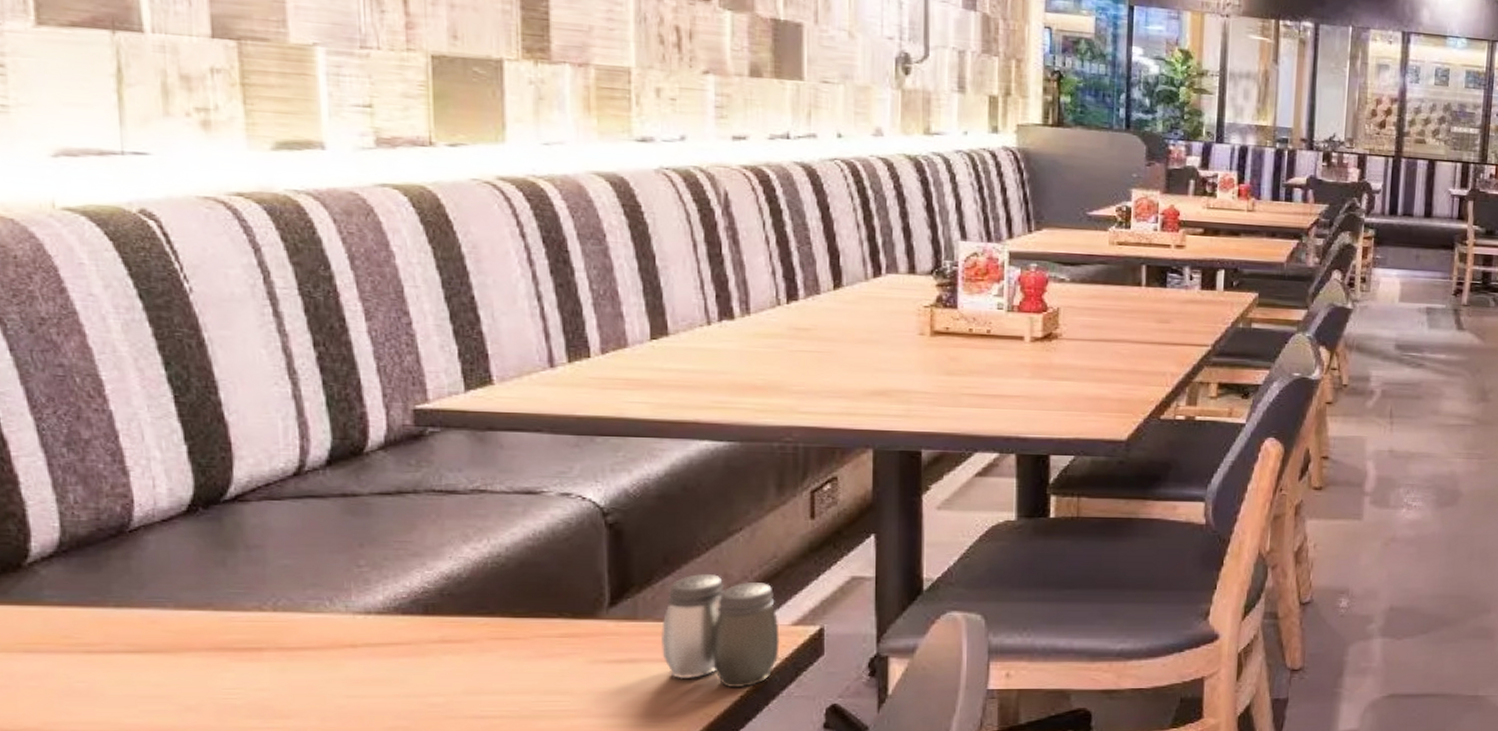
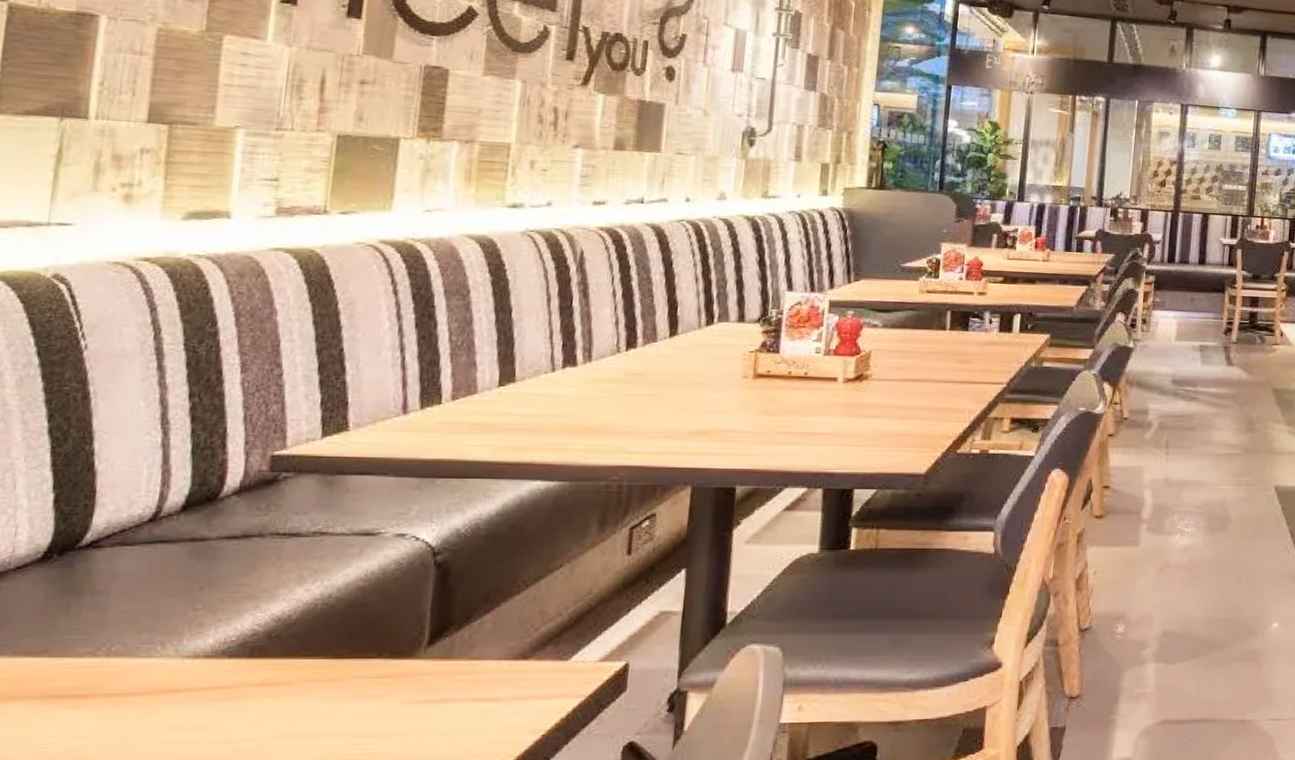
salt and pepper shaker: present [660,574,780,688] -> none [471,611,587,727]

